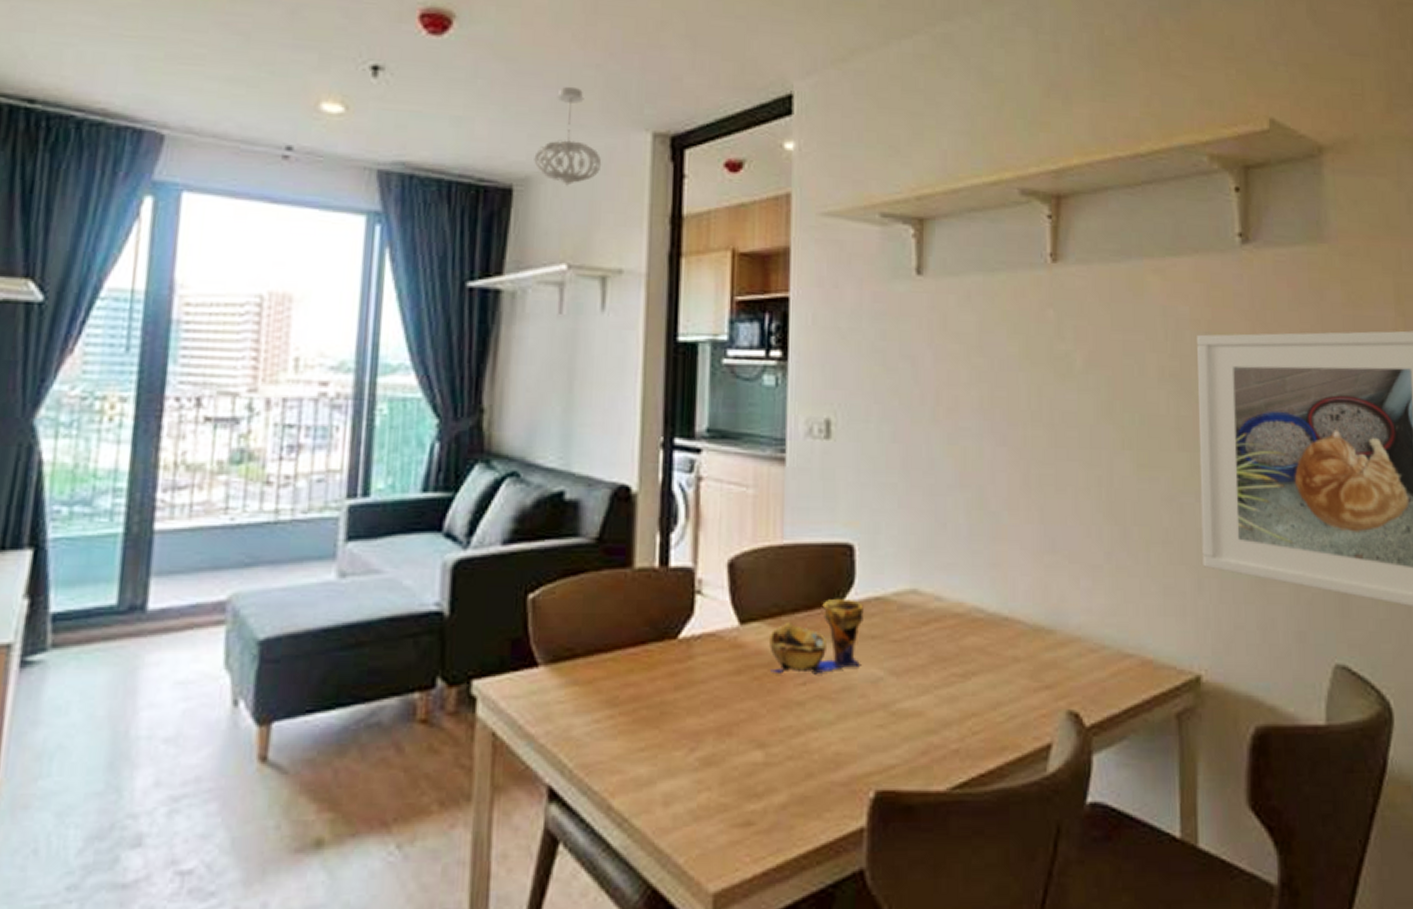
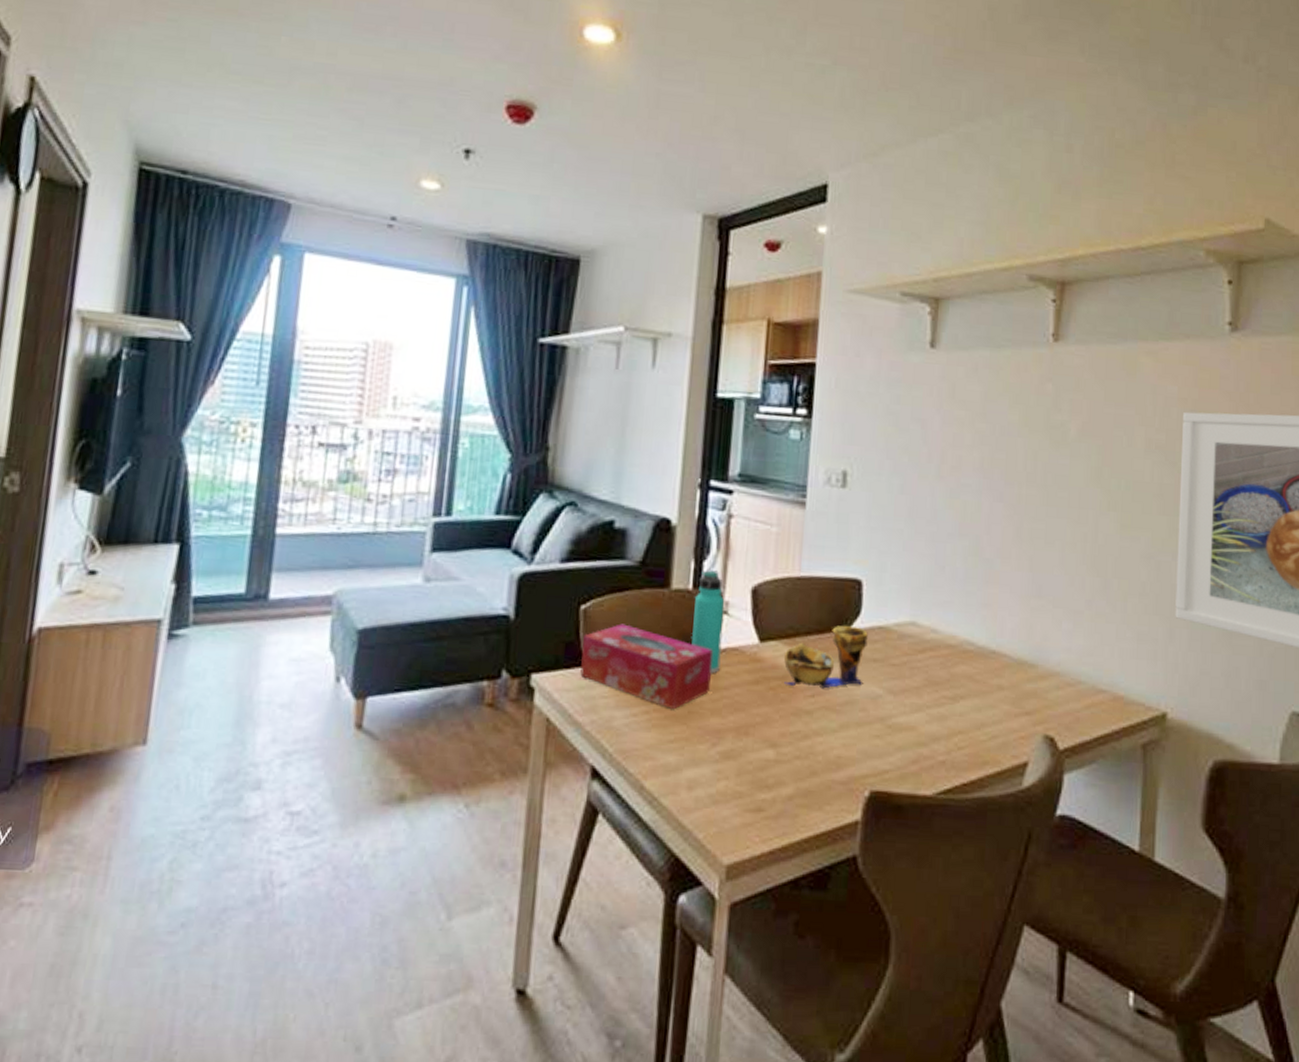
tissue box: none [530,613,686,710] -> present [580,624,713,709]
pendant light: present [534,86,602,186] -> none [599,171,658,259]
thermos bottle: none [659,543,698,666] -> present [691,570,725,674]

